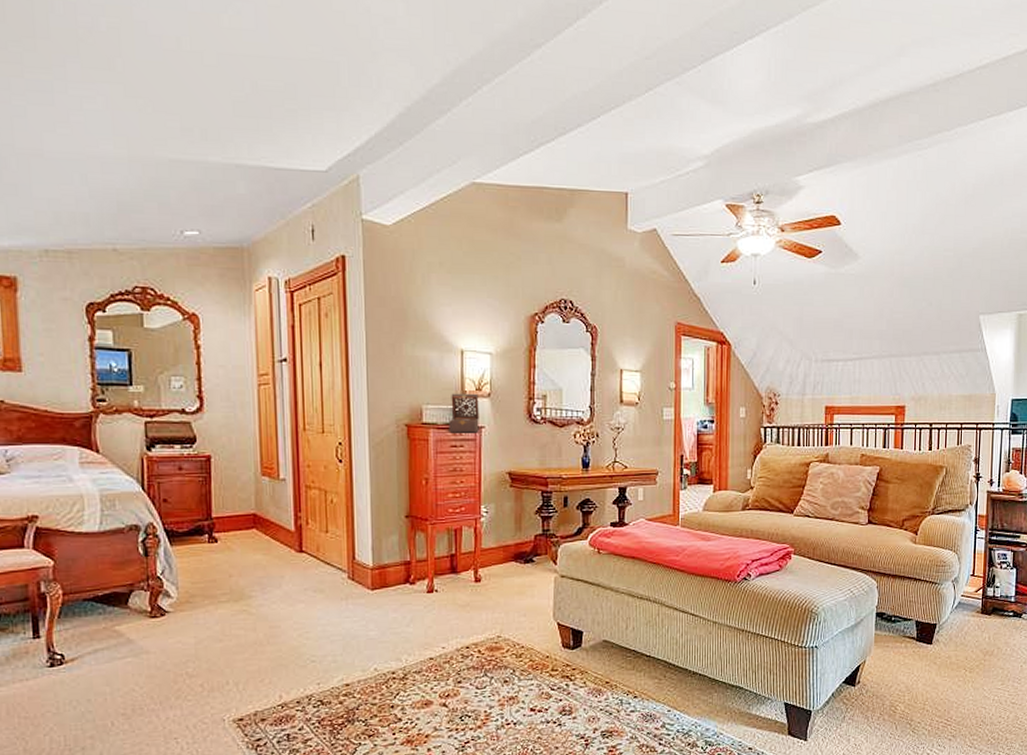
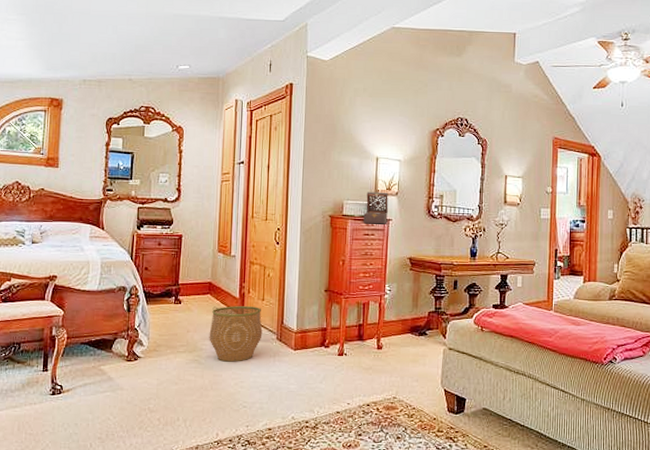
basket: none [259,540,329,610] -> present [209,306,263,362]

